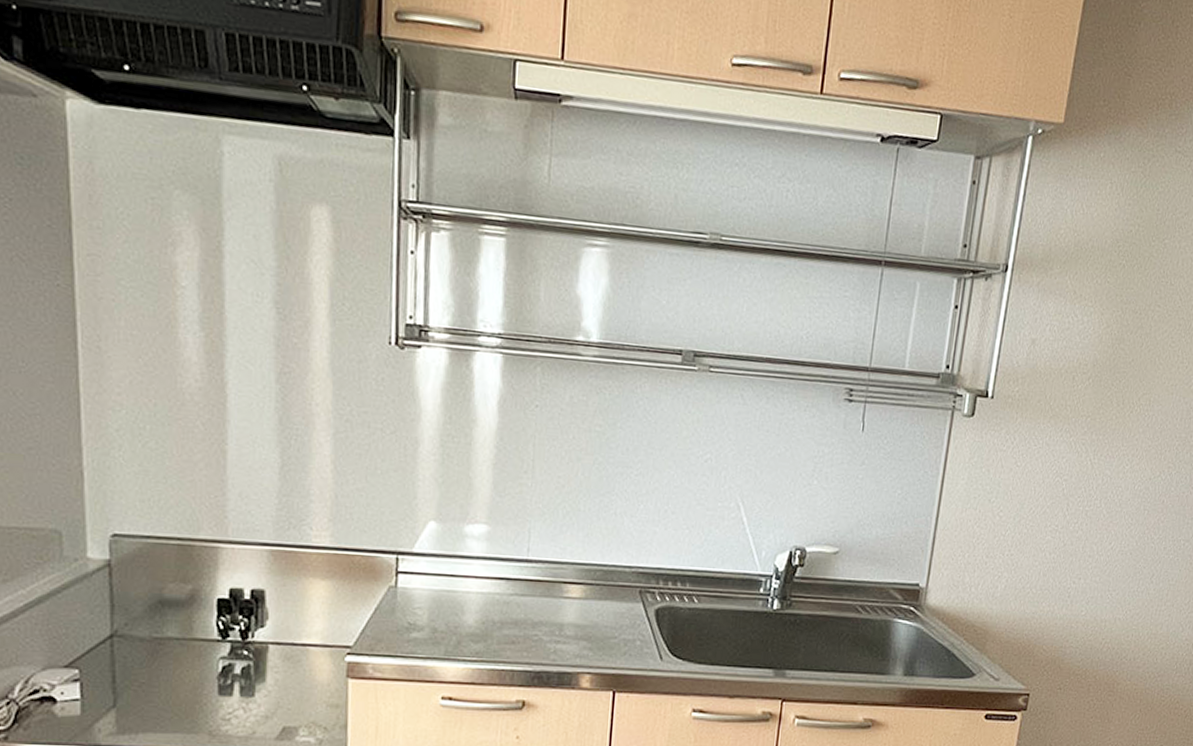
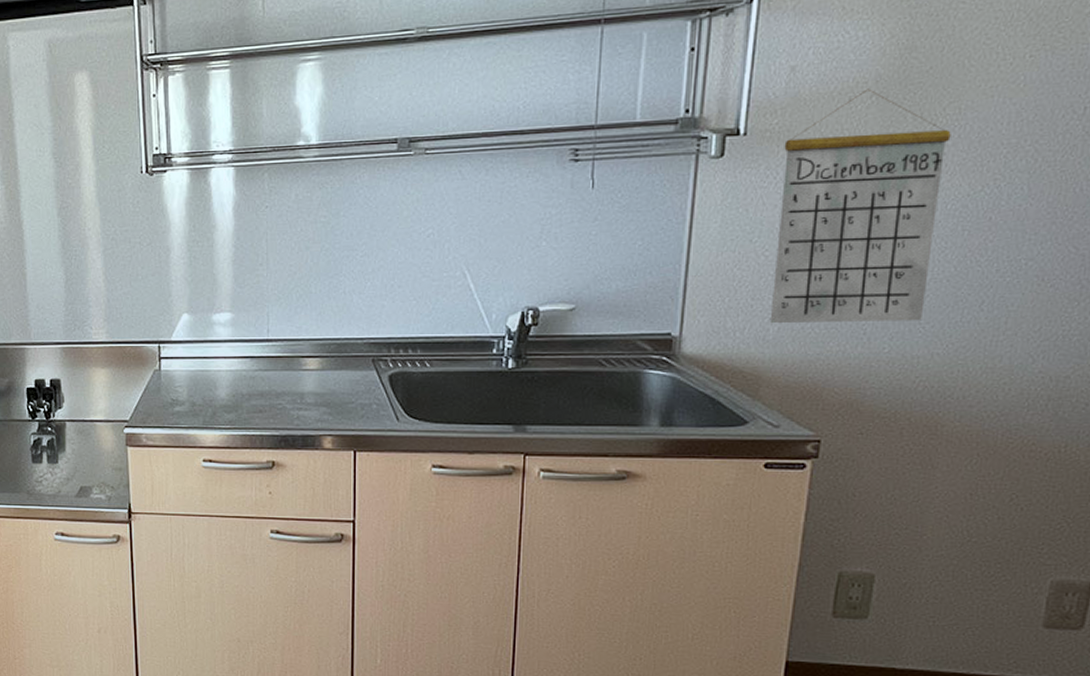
calendar: none [998,371,1143,588] -> present [769,88,951,324]

